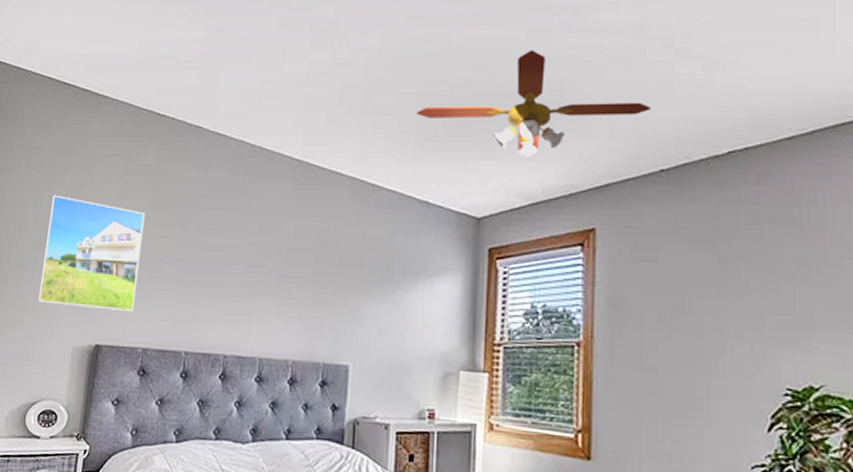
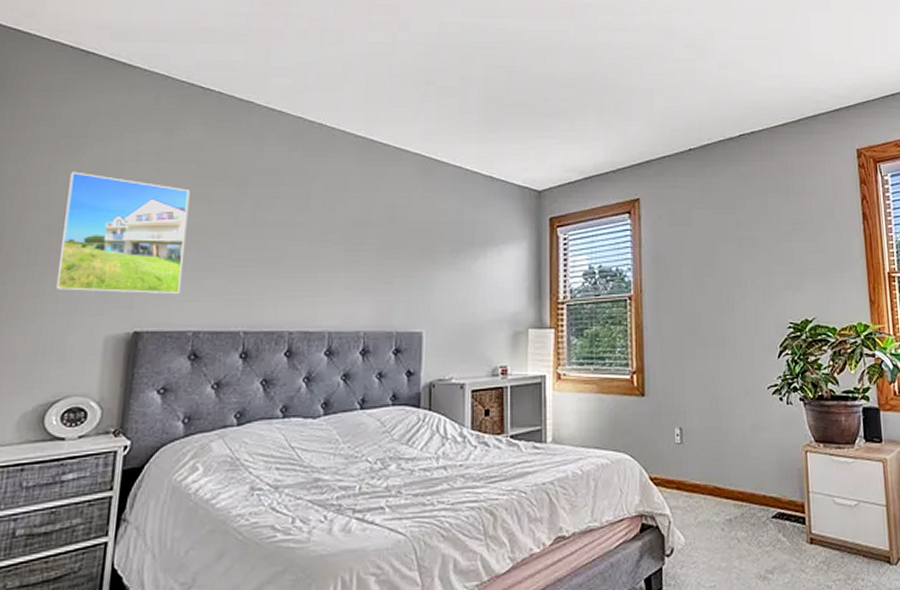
ceiling fan: present [416,50,651,157] -> none [477,43,680,137]

